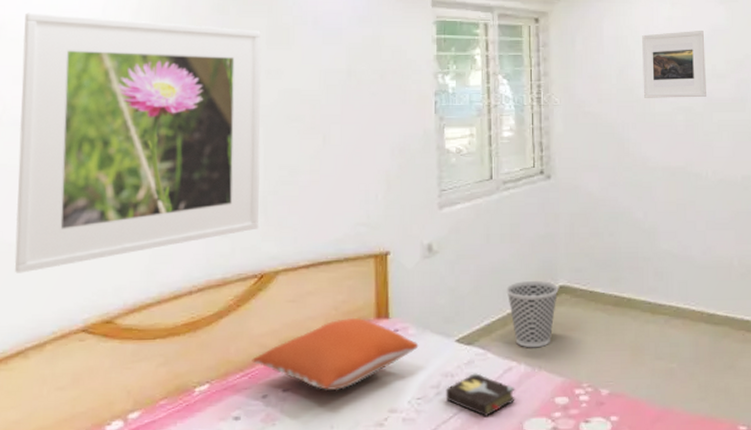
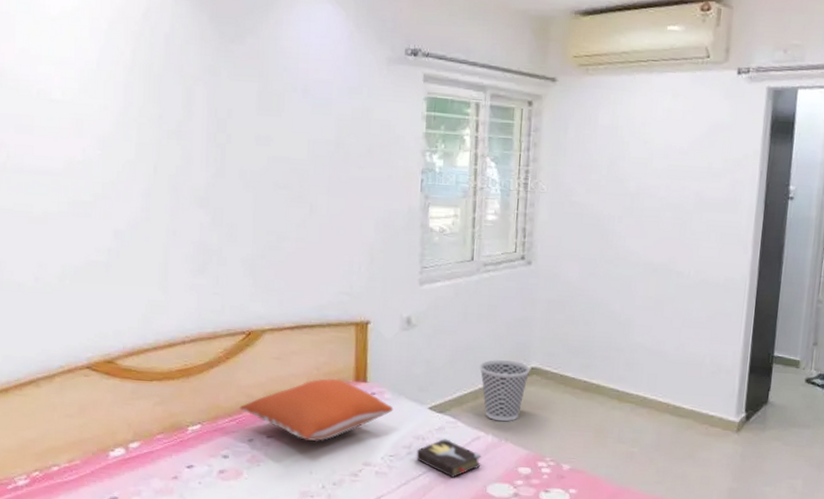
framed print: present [14,12,262,273] -> none [23,61,252,312]
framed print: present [642,31,706,98] -> none [633,125,704,196]

